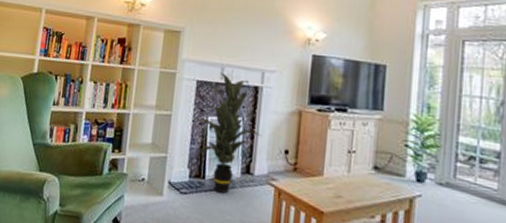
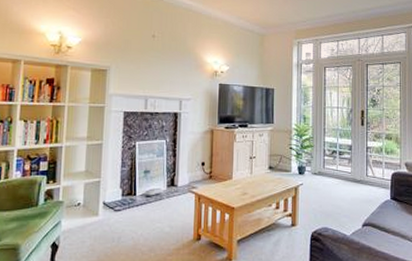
indoor plant: present [194,72,262,194] -> none [123,103,183,205]

